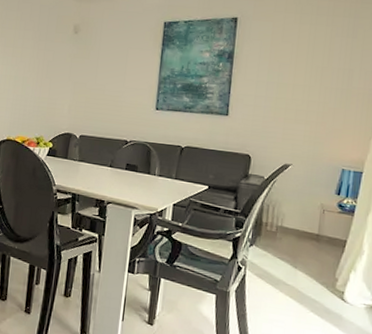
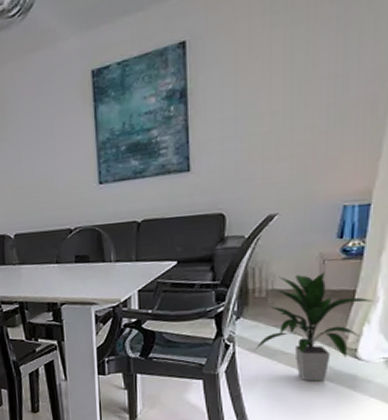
indoor plant: none [262,216,361,316] -> present [255,272,374,382]

